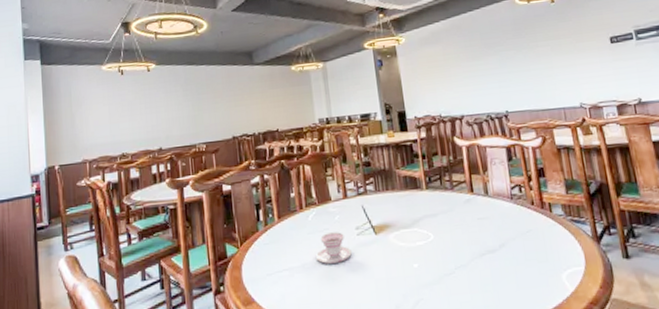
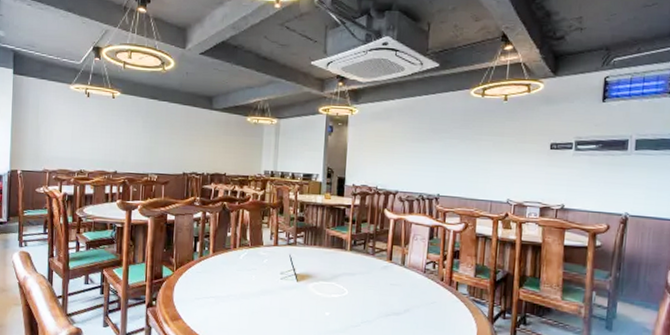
teacup: present [316,232,352,264] -> none [241,272,273,300]

